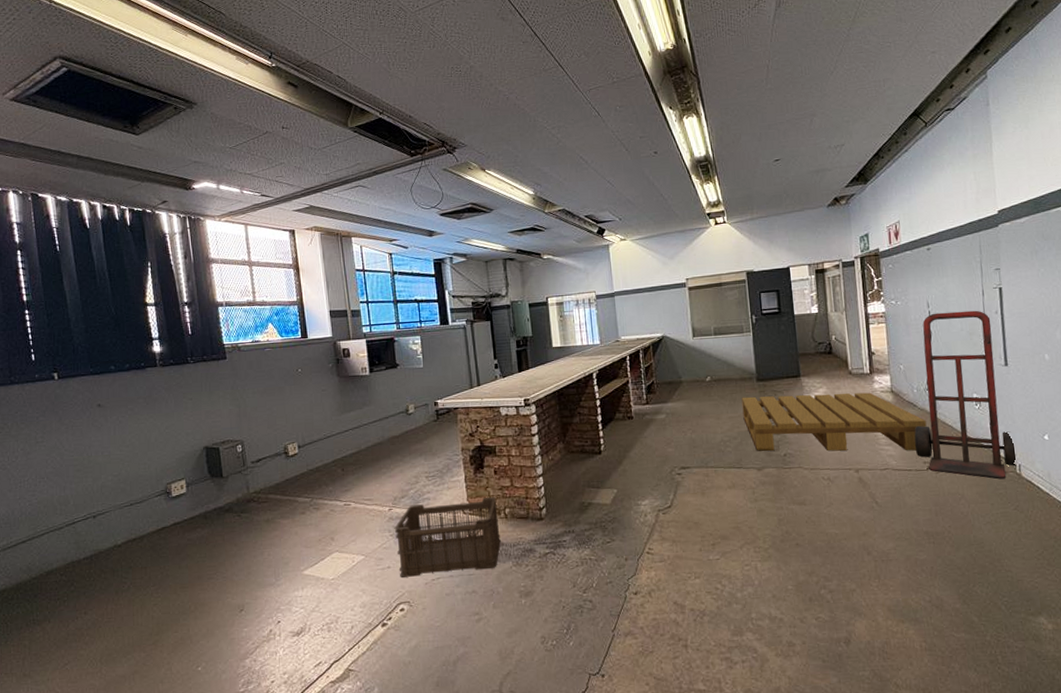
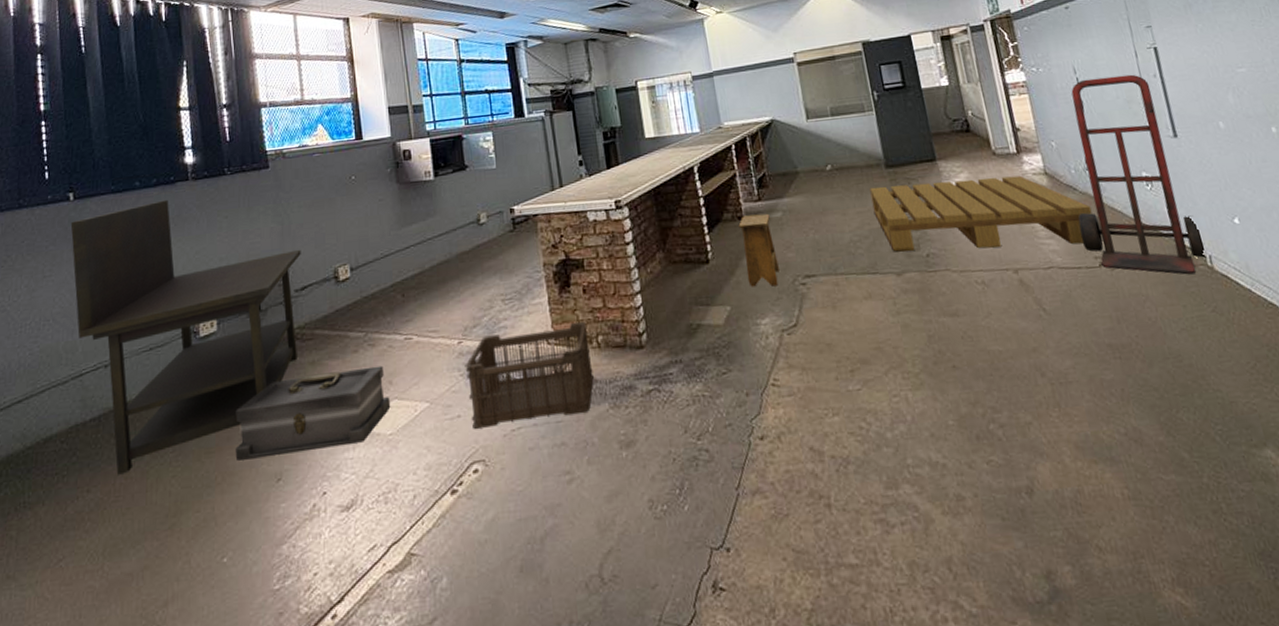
workbench: none [57,382,256,602] -> present [70,199,301,475]
tool box: none [204,525,333,594] -> present [235,365,391,461]
stool: none [628,415,660,475] -> present [738,213,779,287]

